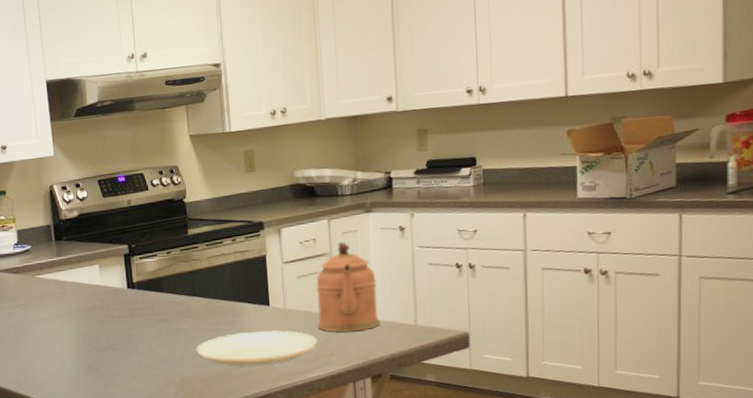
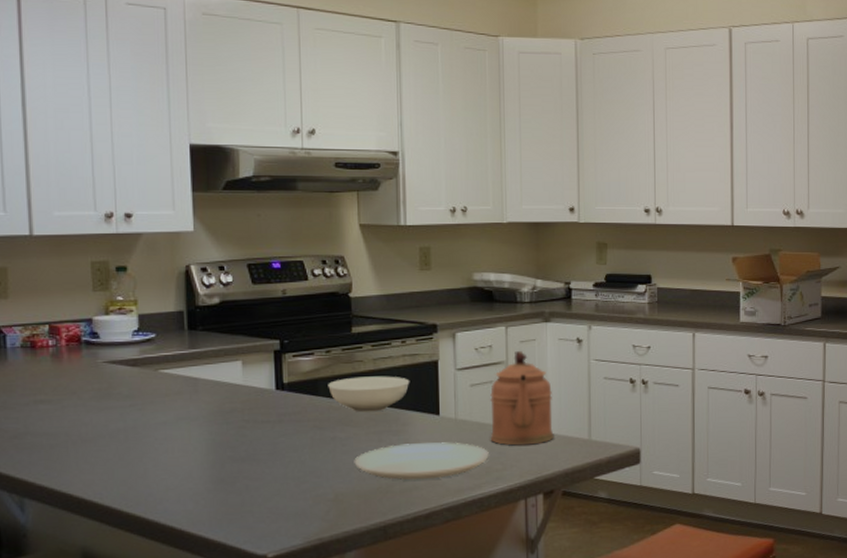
bowl: none [170,272,242,306] -> present [328,376,410,413]

